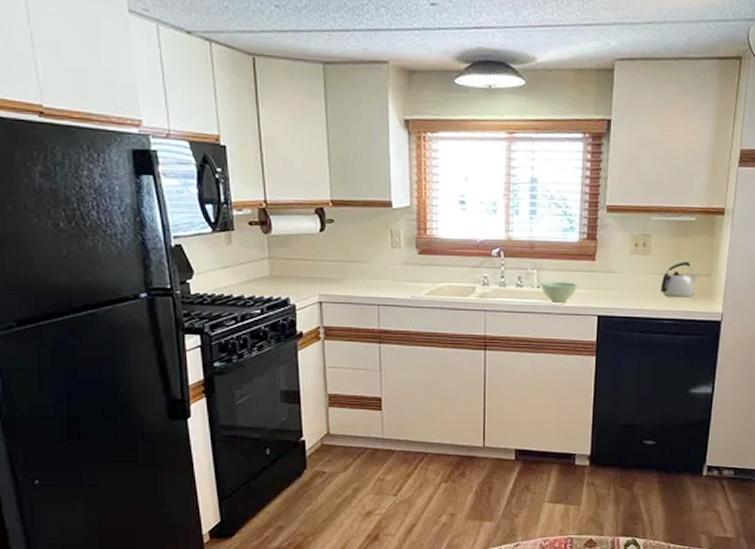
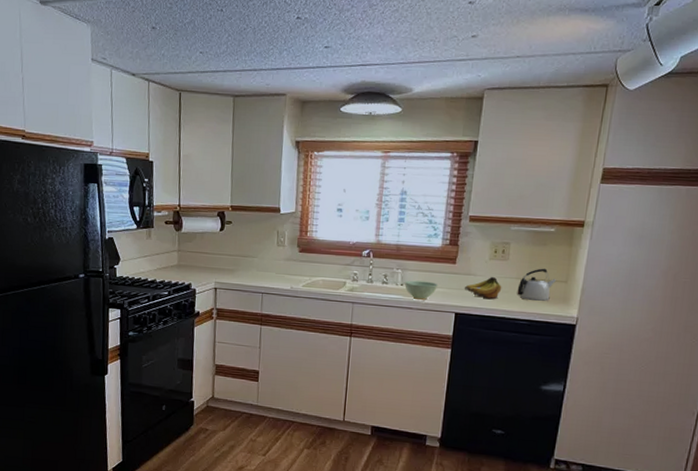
fruit: none [605,274,645,299] -> present [464,277,502,300]

